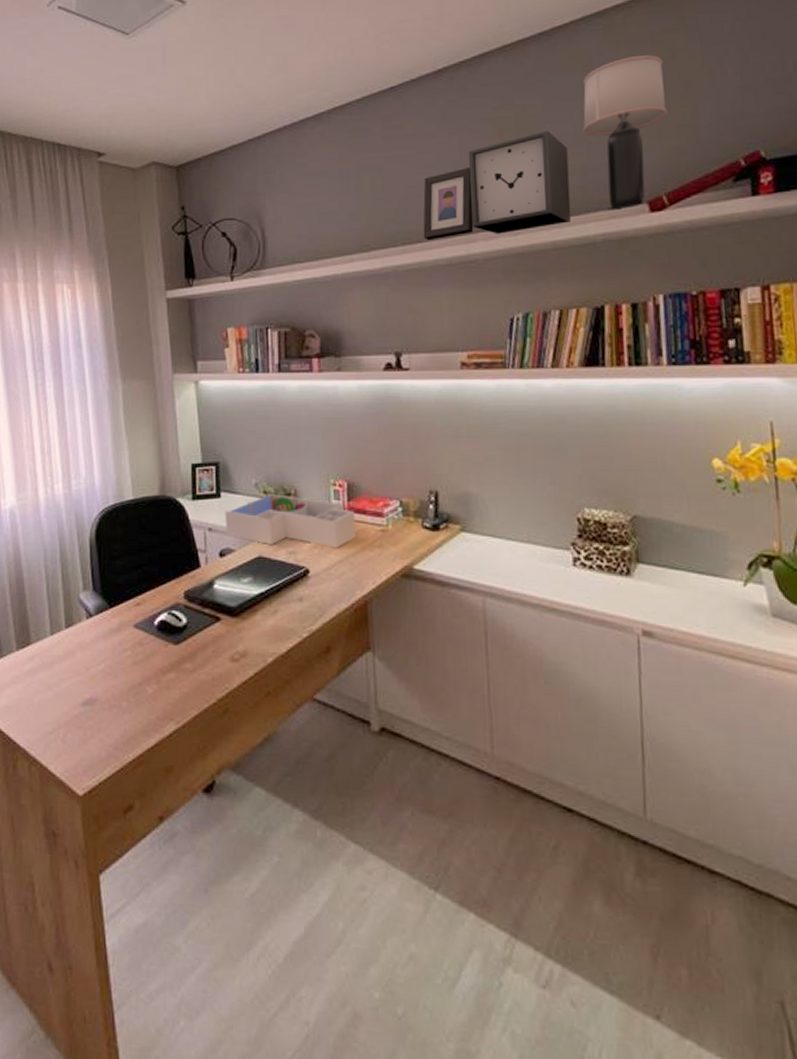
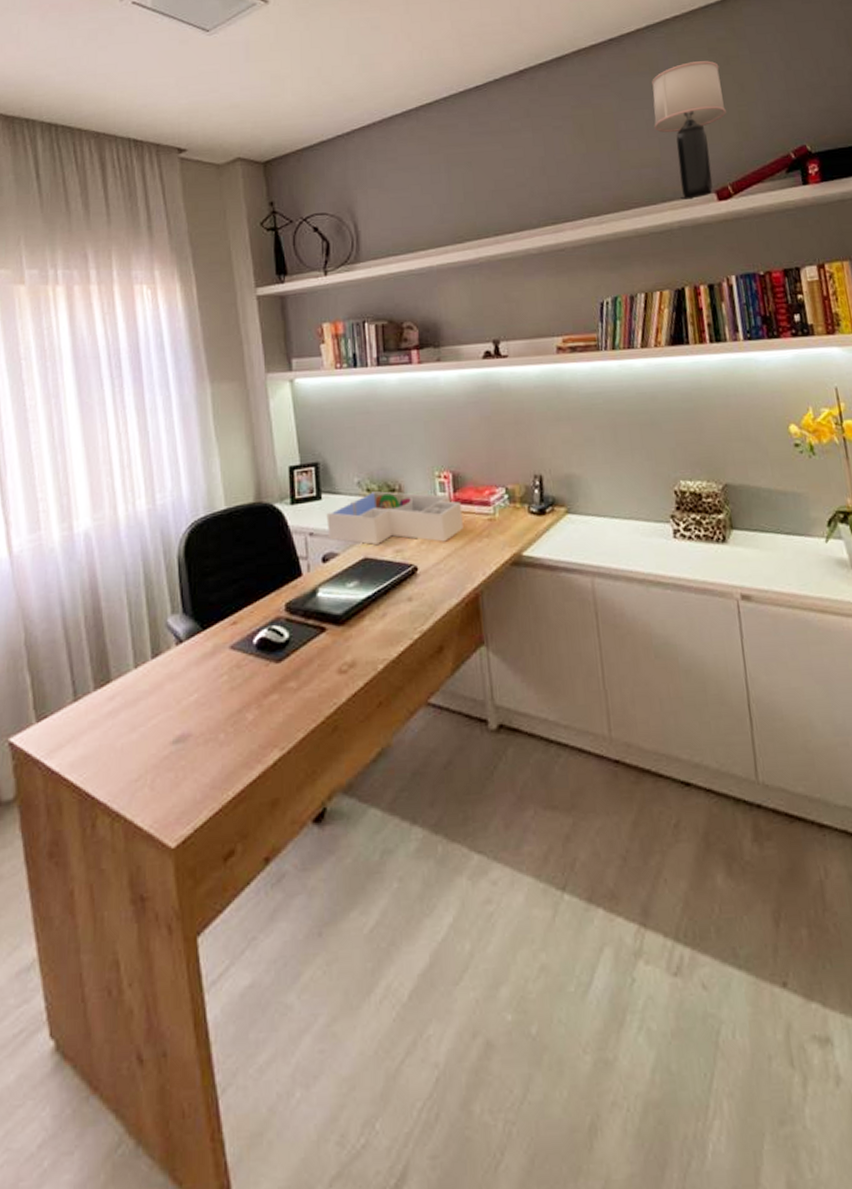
picture frame: present [423,167,474,241] -> none [512,161,562,231]
clock: present [468,130,572,235] -> none [552,127,650,224]

